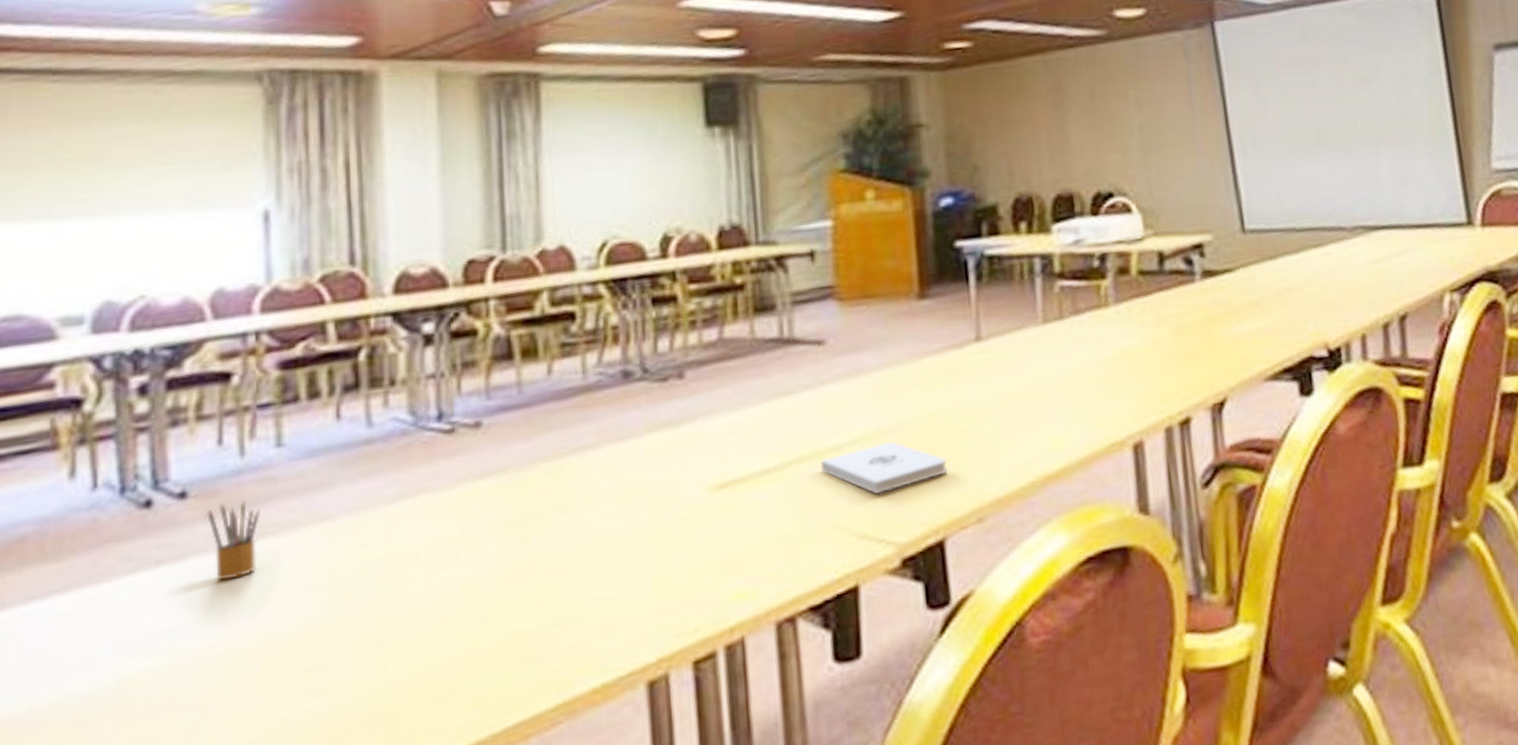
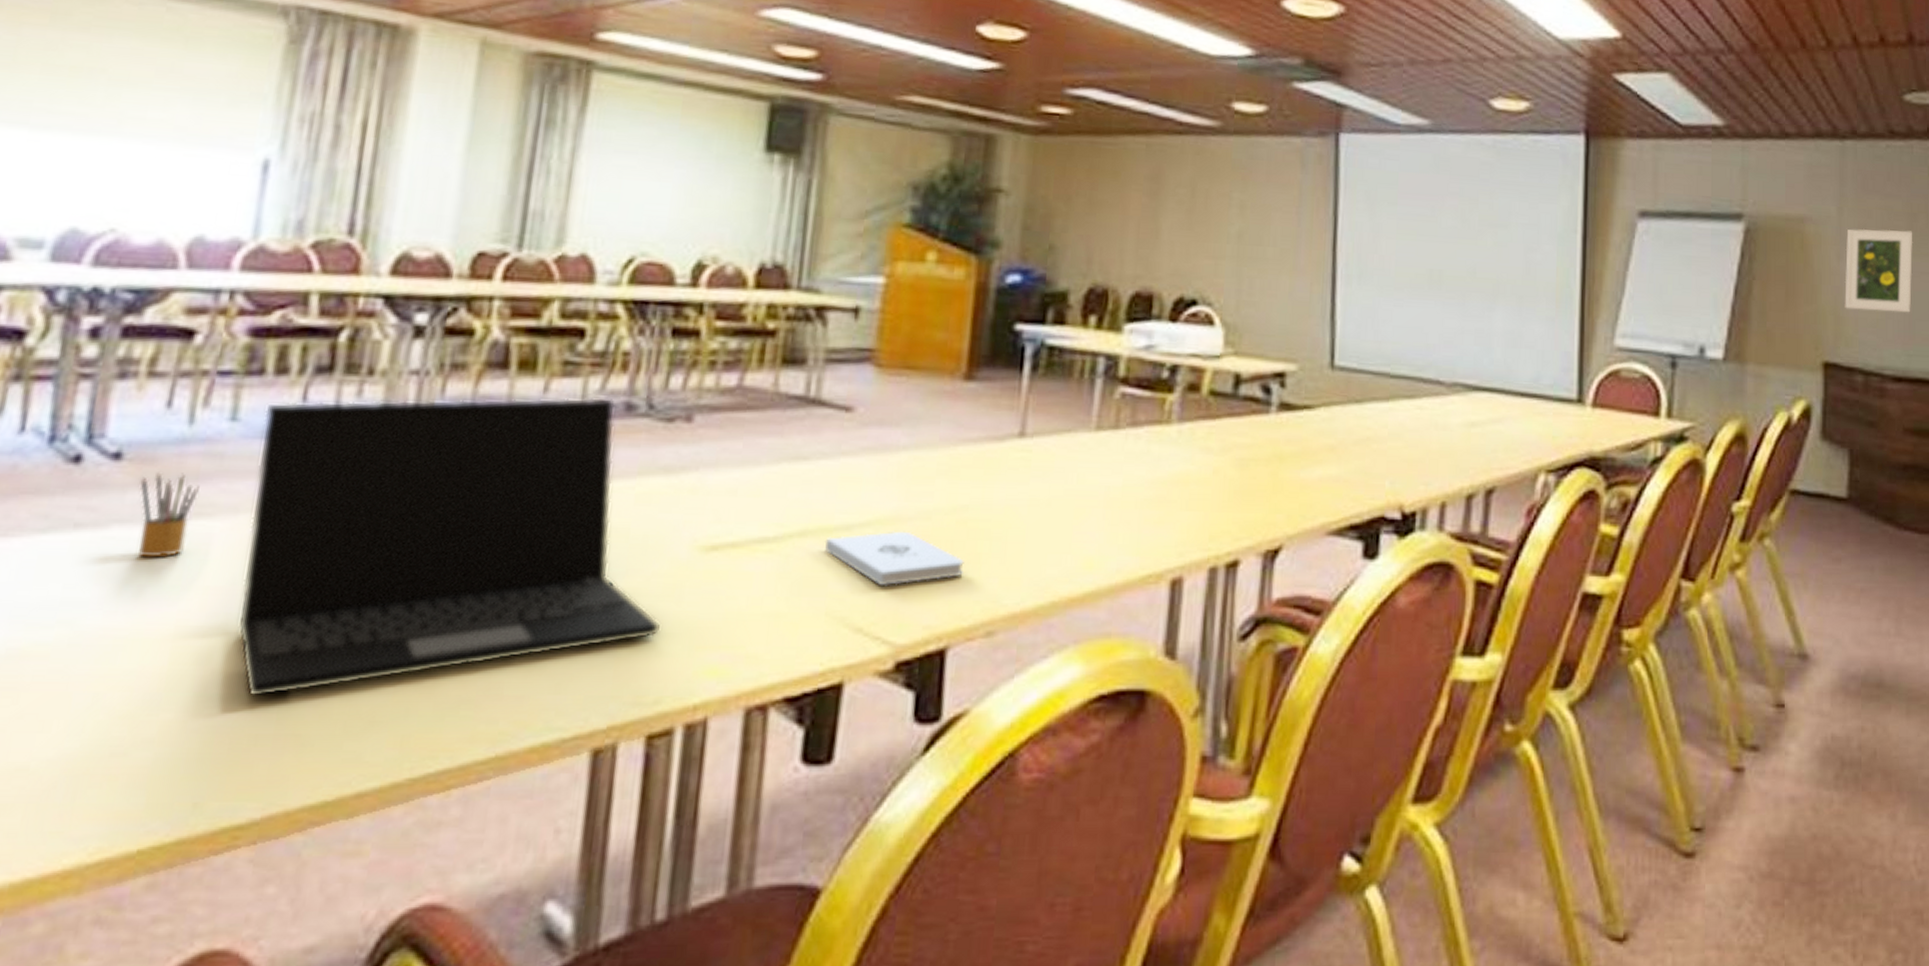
laptop: none [306,369,689,687] -> present [237,397,661,698]

